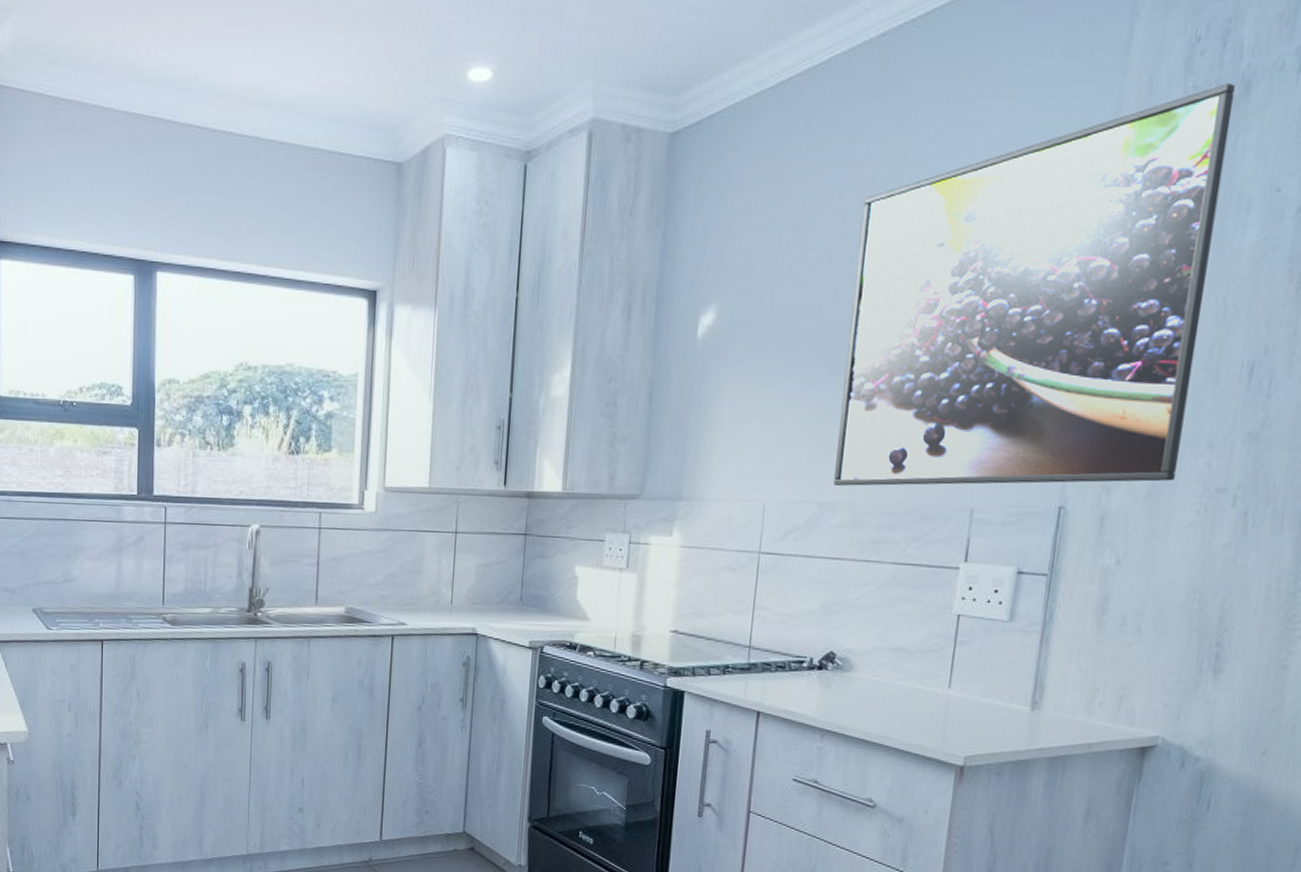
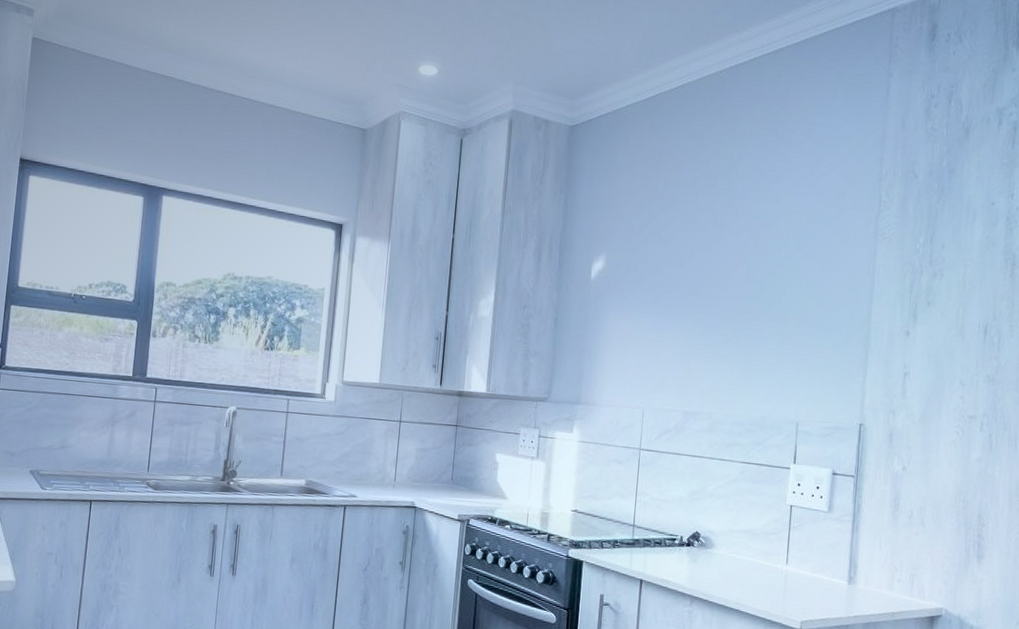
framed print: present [833,83,1236,486] -> none [695,128,960,409]

